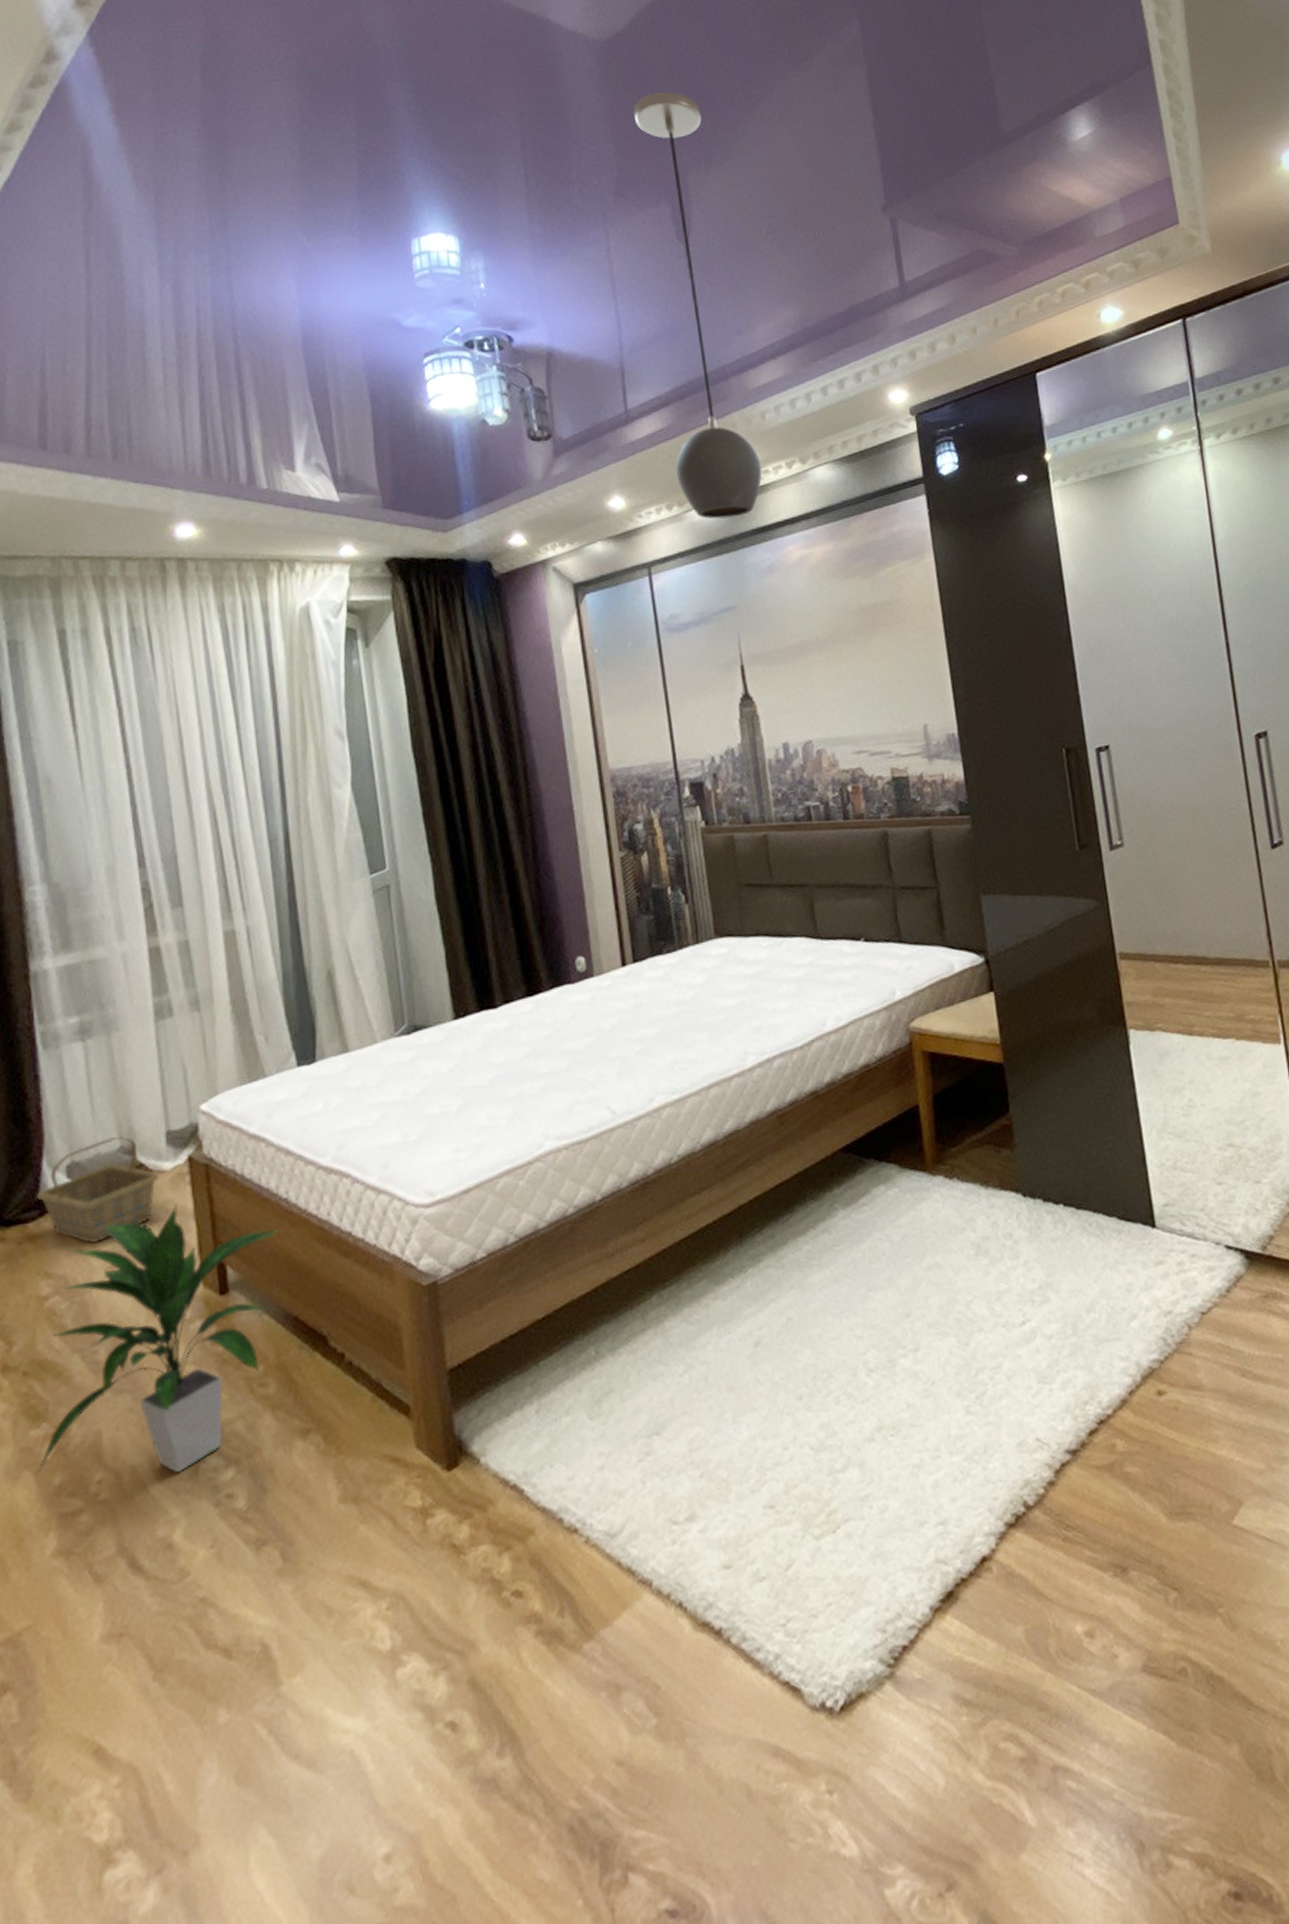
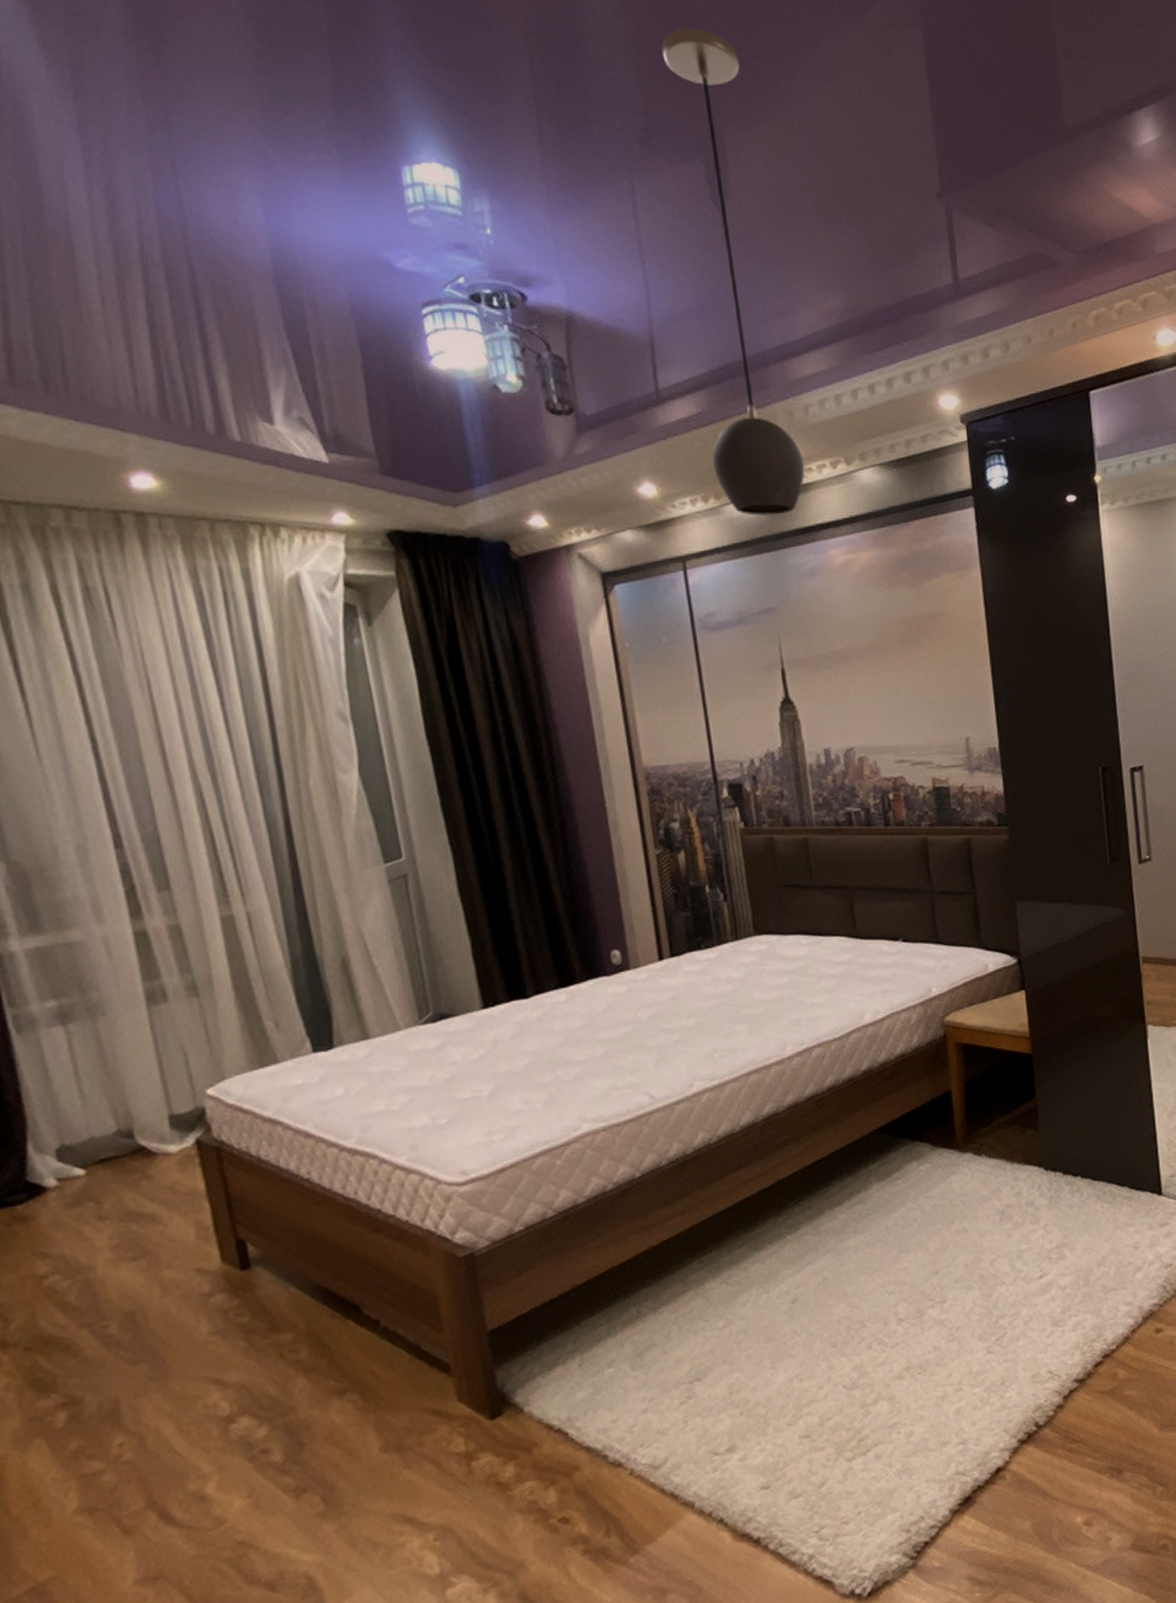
basket: present [36,1136,159,1243] -> none [22,1120,164,1224]
indoor plant: present [36,1203,283,1475] -> none [49,1184,306,1442]

